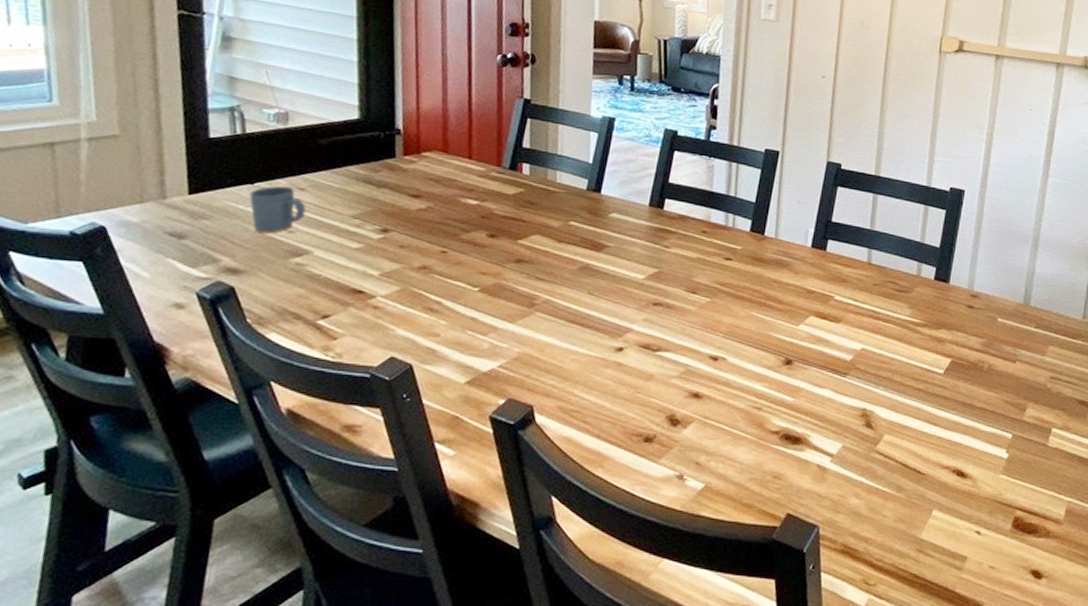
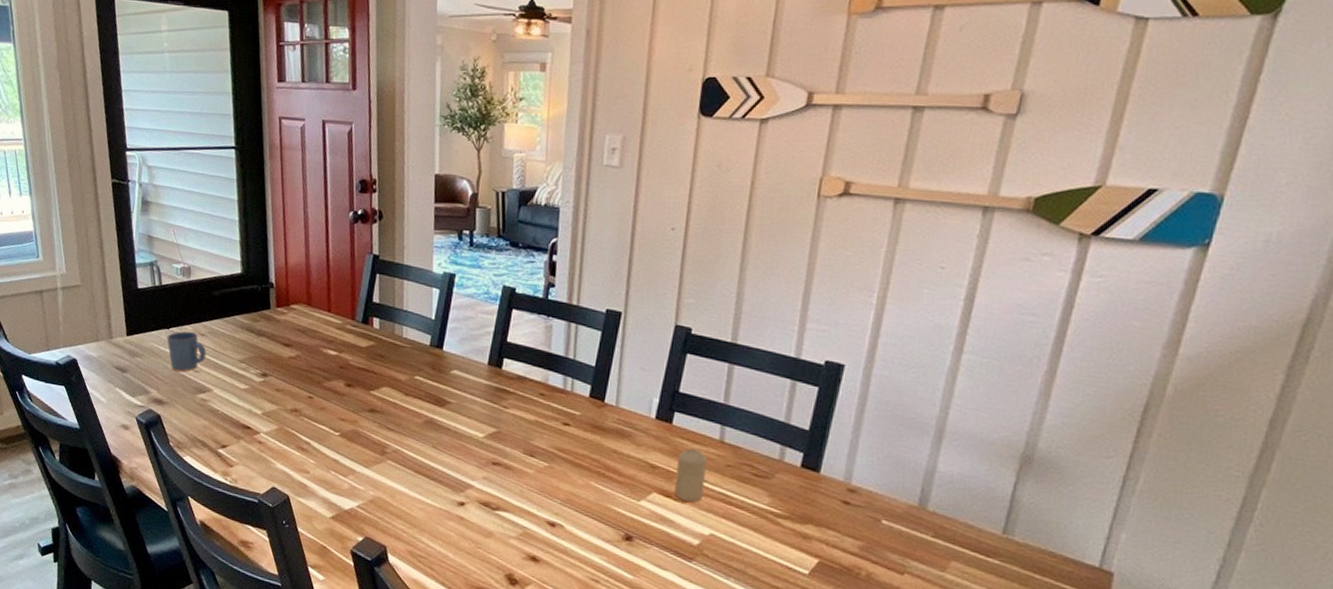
candle: none [829,271,857,321] -> present [674,448,707,502]

